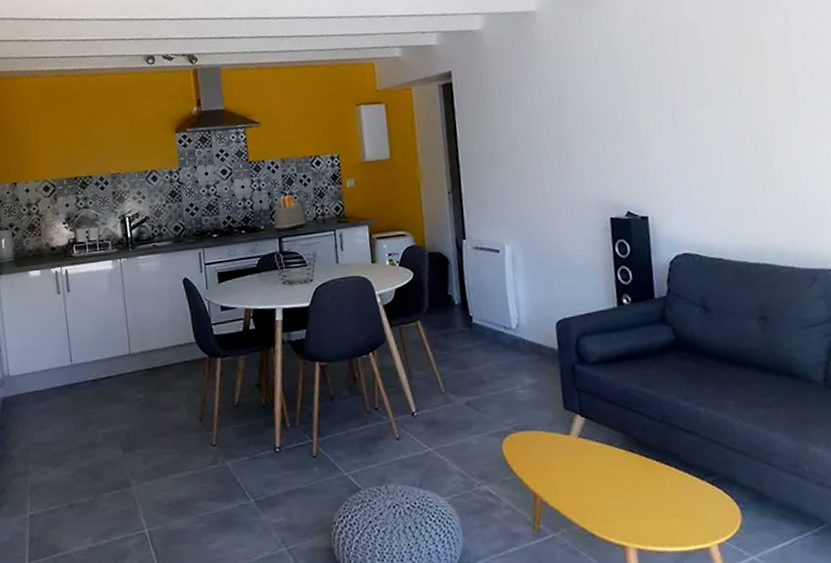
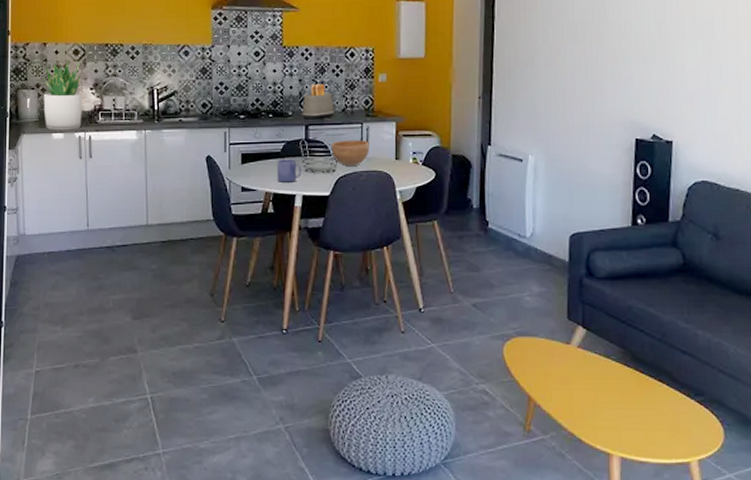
planter: none [15,196,57,269] -> present [43,59,82,131]
mug: none [254,273,280,298] -> present [277,159,302,183]
bowl: none [306,246,345,275] -> present [332,139,370,167]

